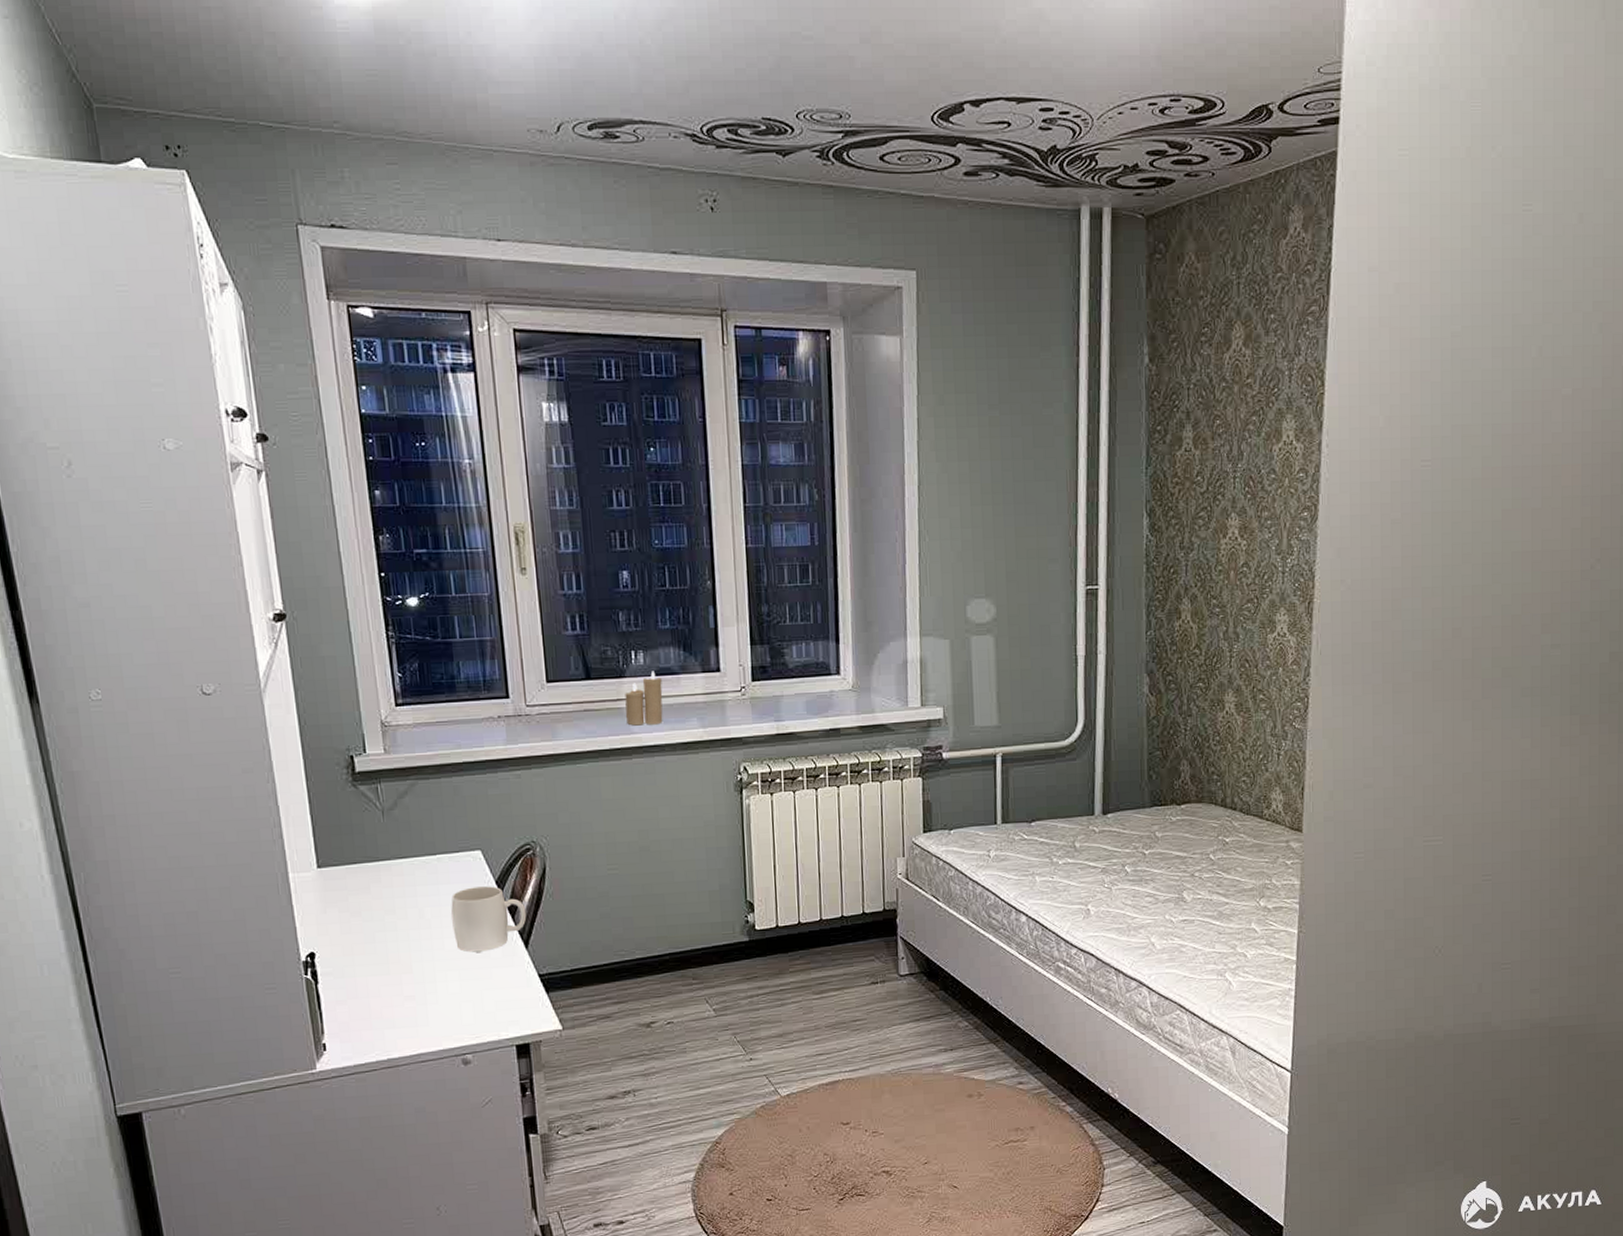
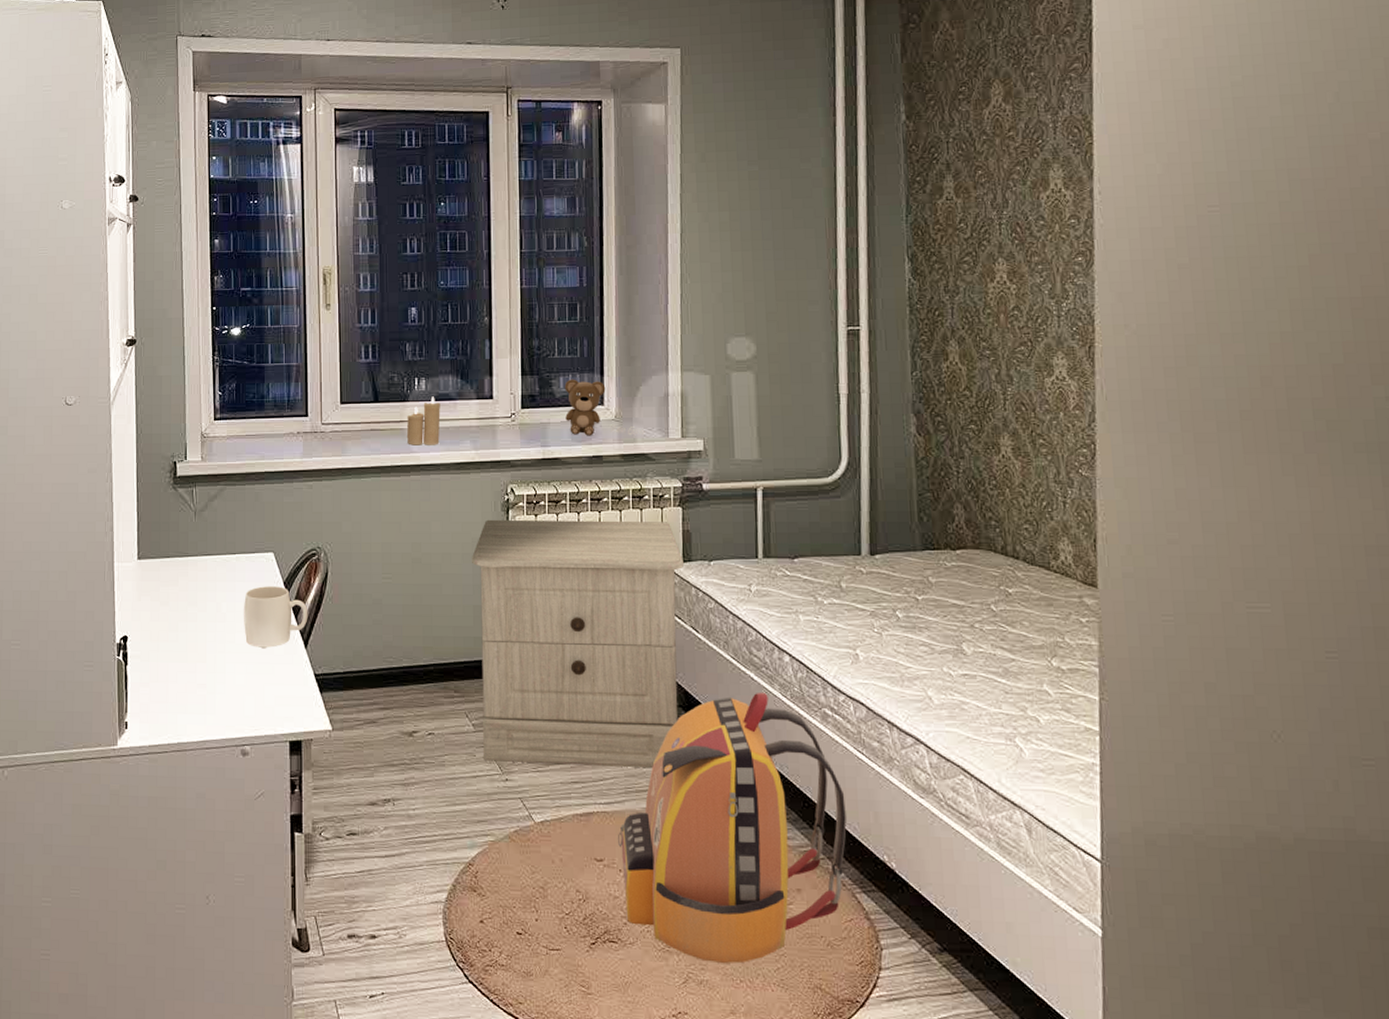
nightstand: none [705,793,924,1044] -> present [472,519,683,768]
teddy bear: none [798,647,884,708] -> present [564,379,645,436]
backpack: none [863,952,1076,1201] -> present [618,692,847,964]

